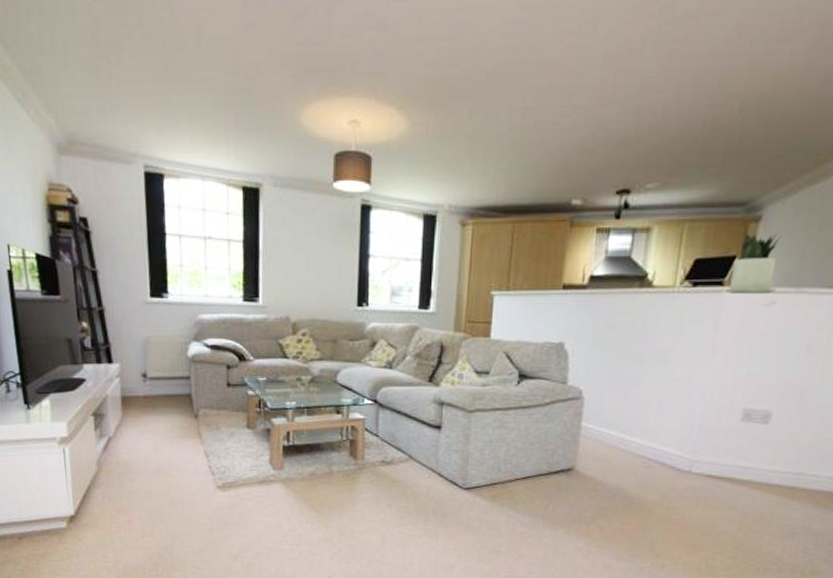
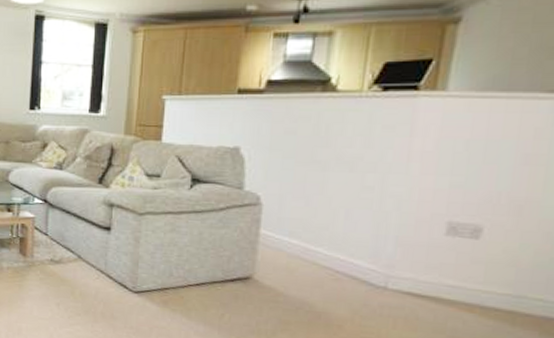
planter: present [725,233,781,294] -> none [421,34,486,98]

